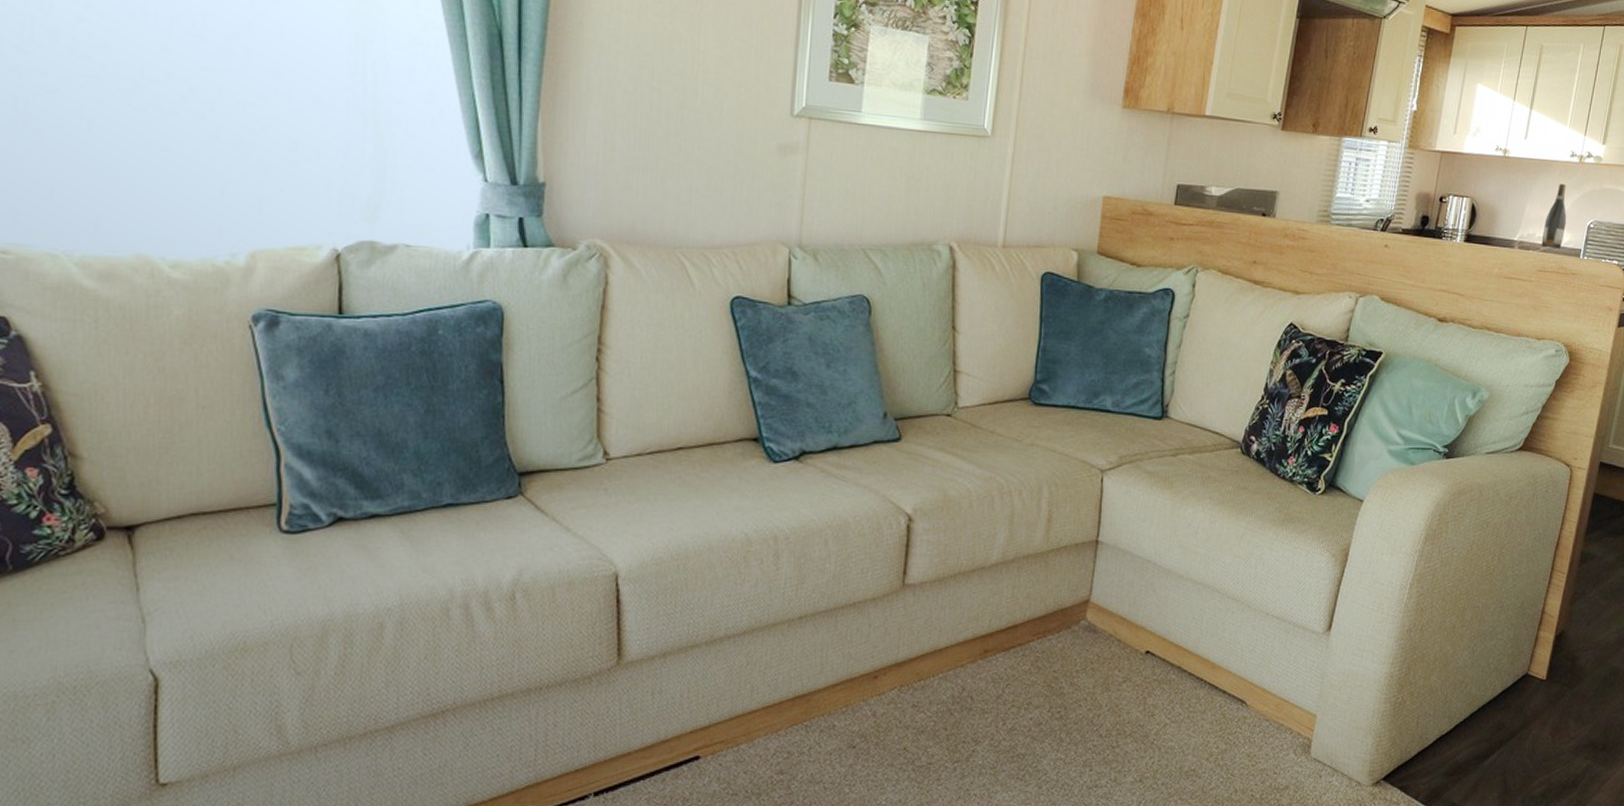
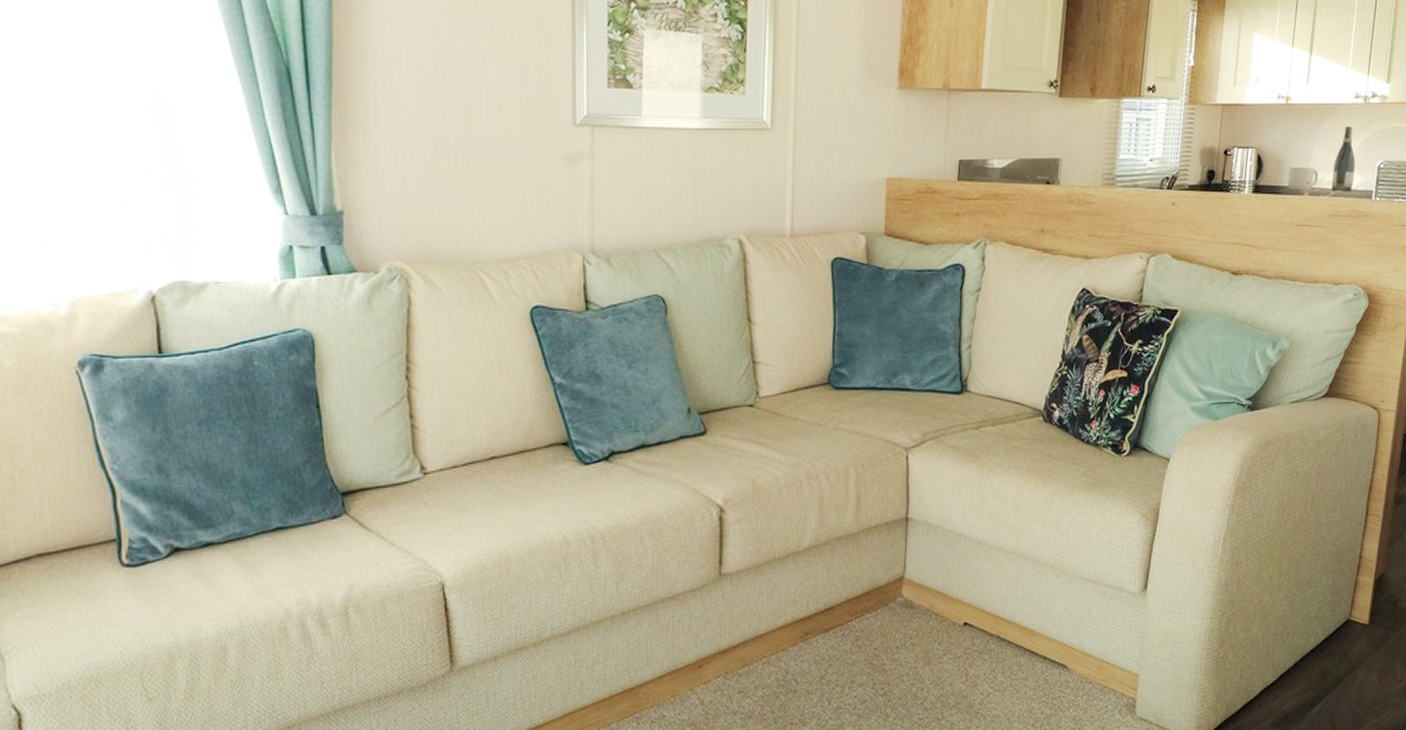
mug: none [1499,218,1530,244] -> present [1288,166,1319,191]

